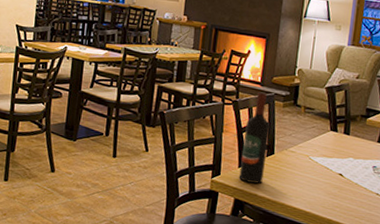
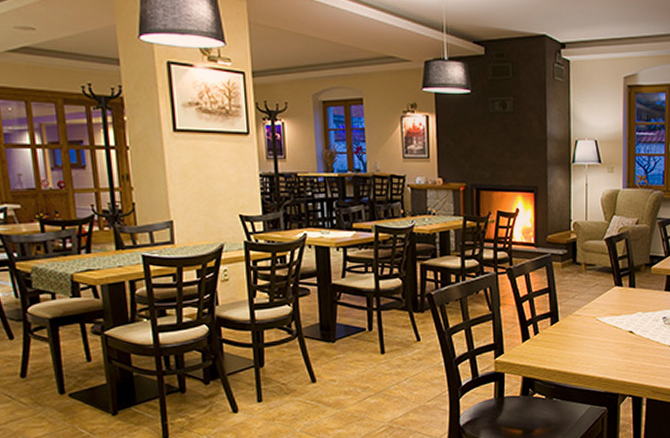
wine bottle: present [239,92,270,184] -> none [524,254,551,357]

